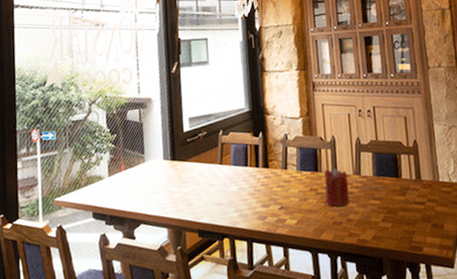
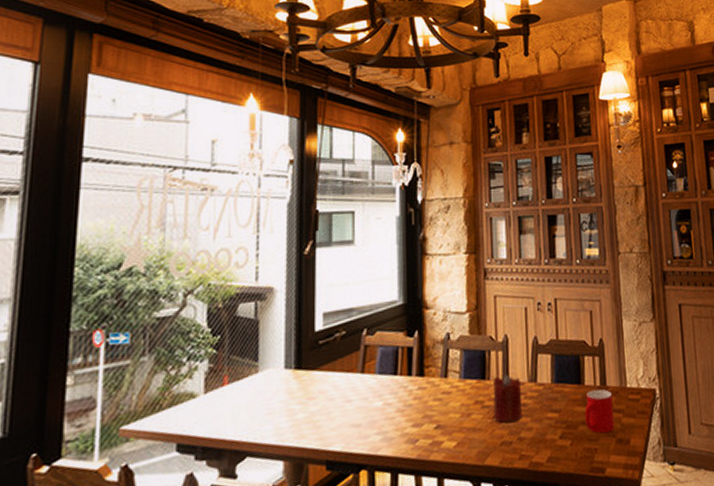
cup: none [403,182,429,219] -> present [585,389,614,434]

